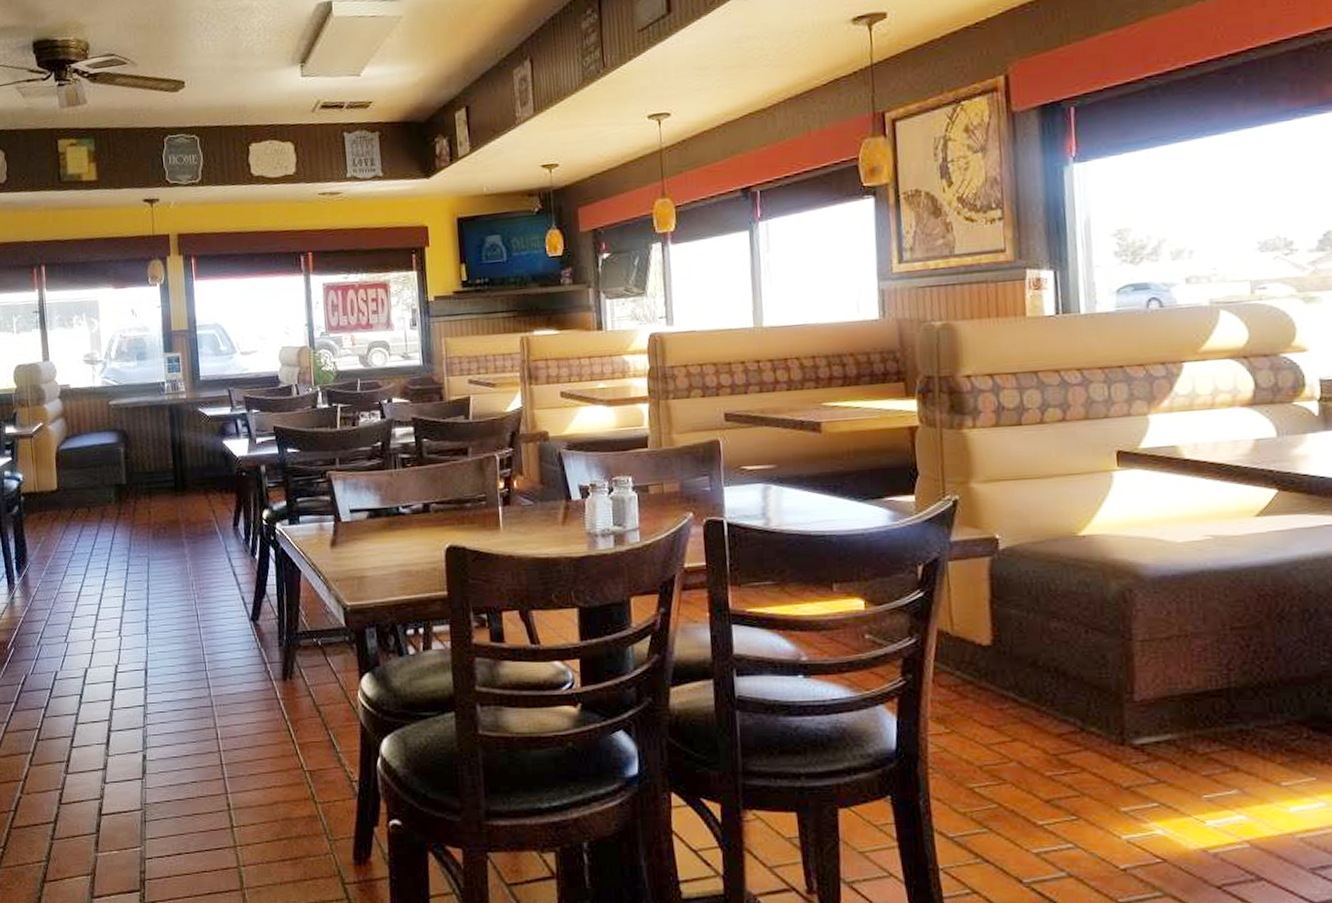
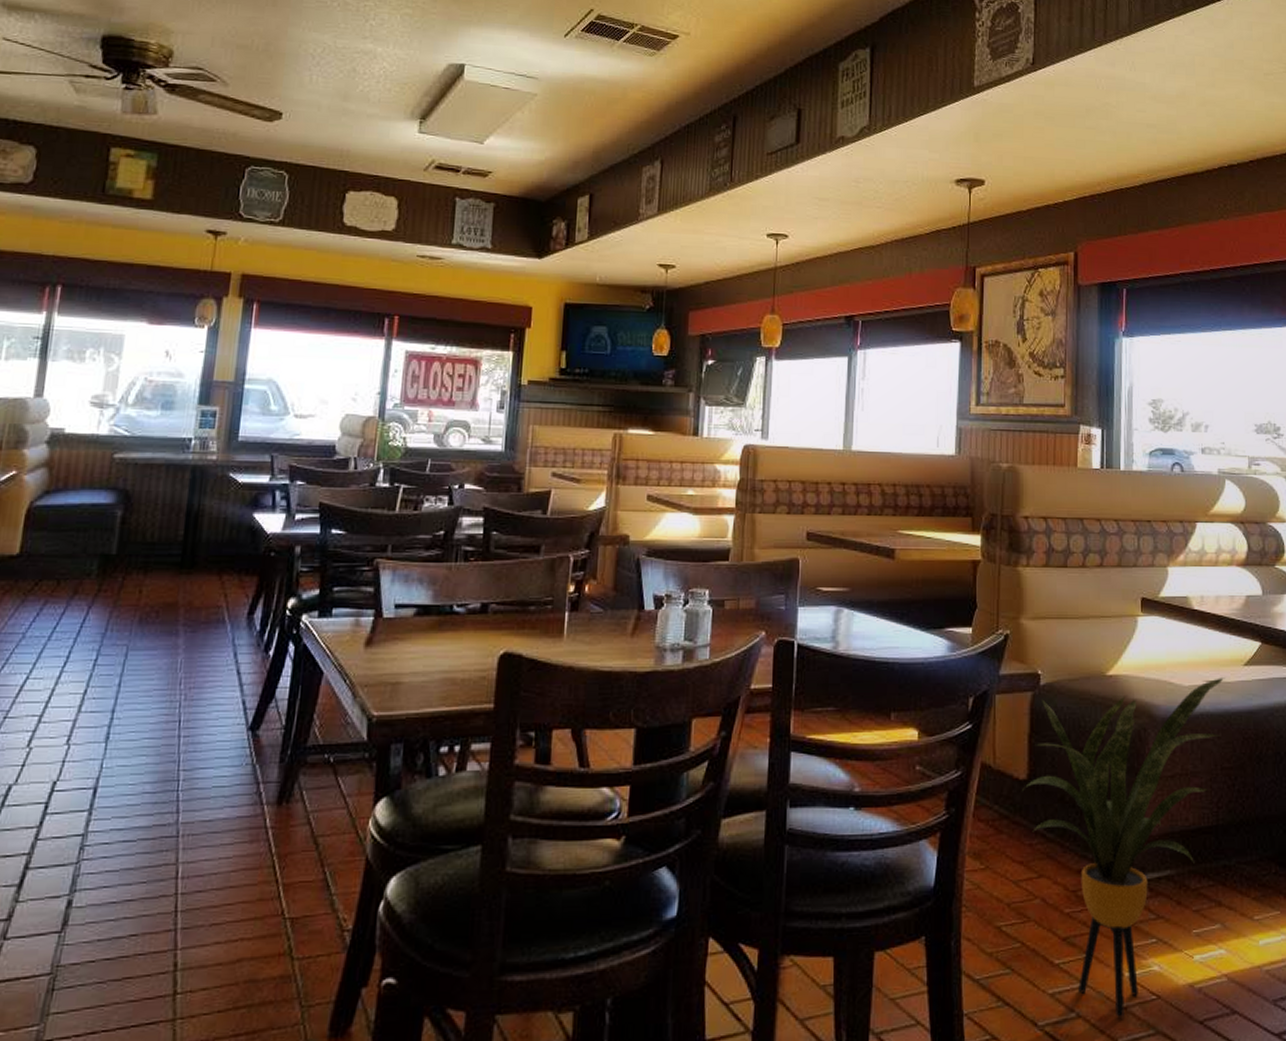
house plant: none [986,531,1231,878] -> present [1022,678,1225,1018]

